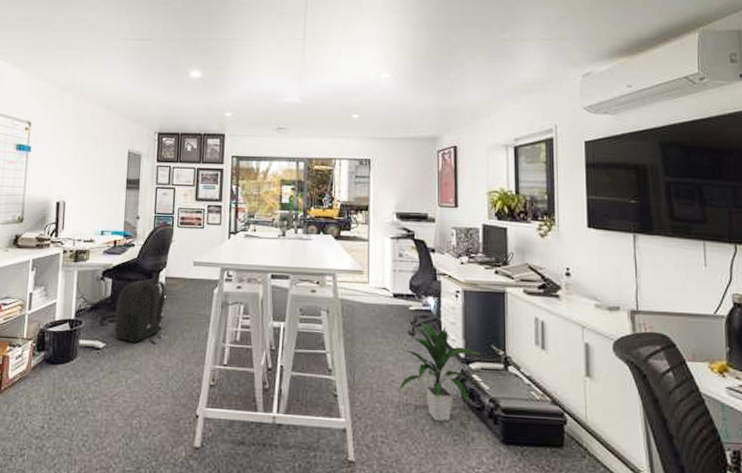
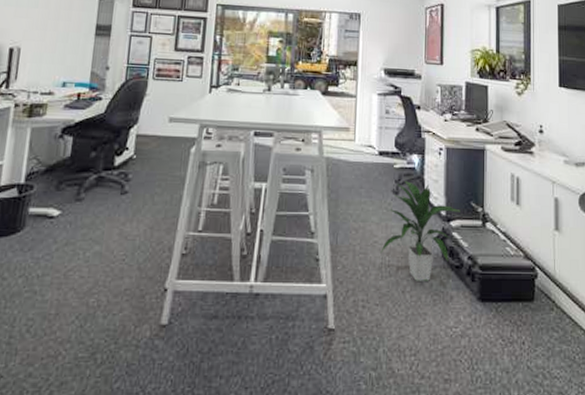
backpack: present [114,279,166,345] -> none [73,137,137,211]

